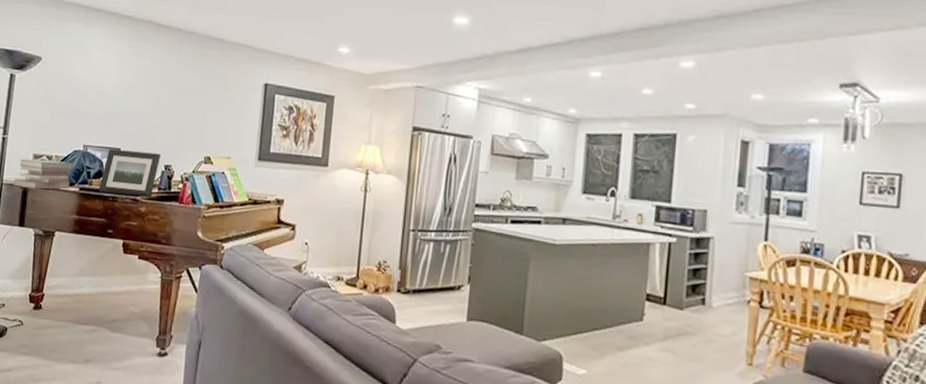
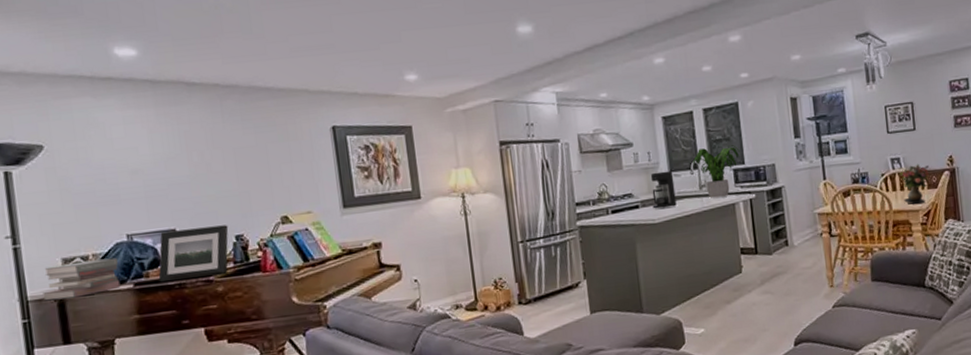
coffee maker: none [556,190,586,231] -> present [650,170,677,209]
potted plant: none [606,176,668,234] -> present [689,145,740,198]
bouquet: none [866,248,908,298] -> present [900,163,929,205]

